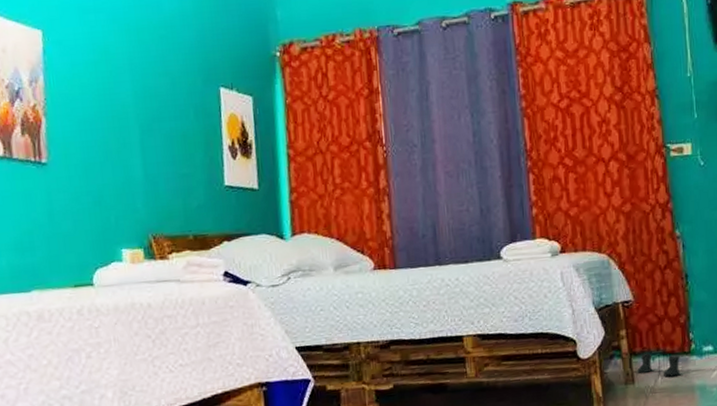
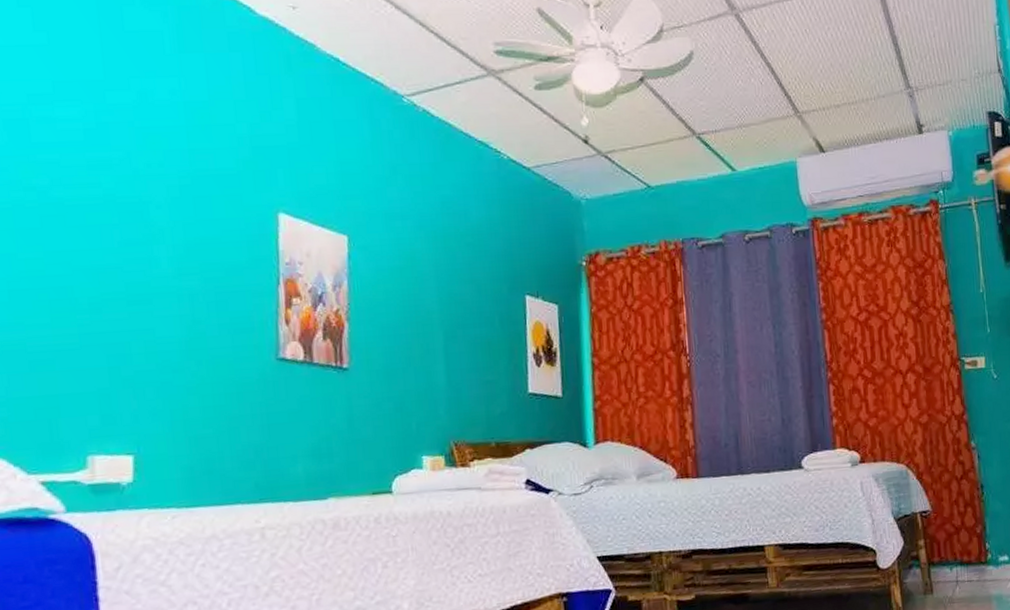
boots: present [636,352,682,377] -> none [934,562,979,587]

